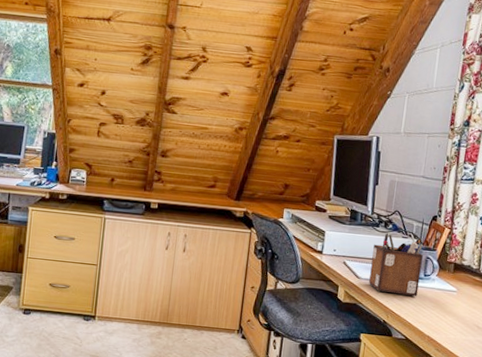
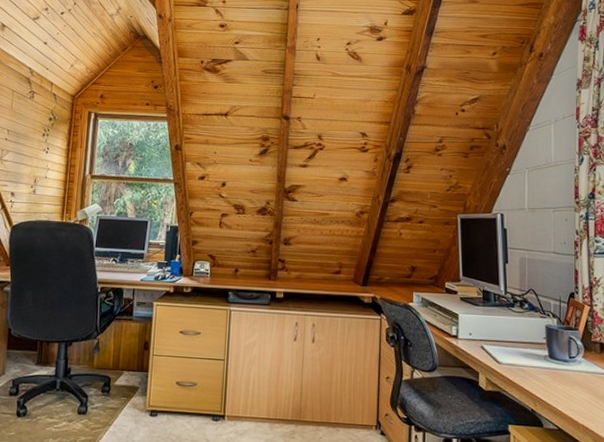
desk organizer: present [369,233,423,296] -> none [511,313,565,381]

